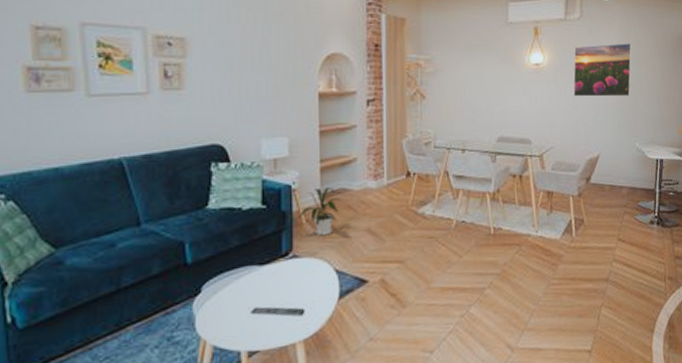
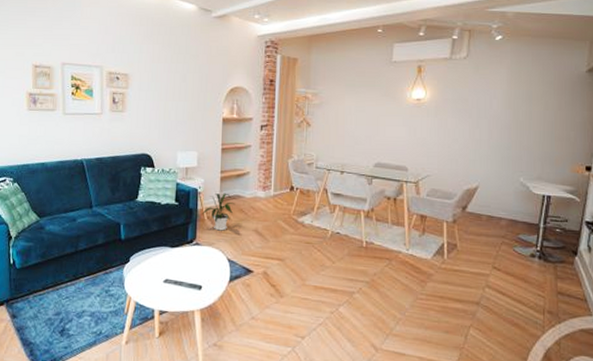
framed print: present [573,43,632,97] -> none [454,81,523,133]

